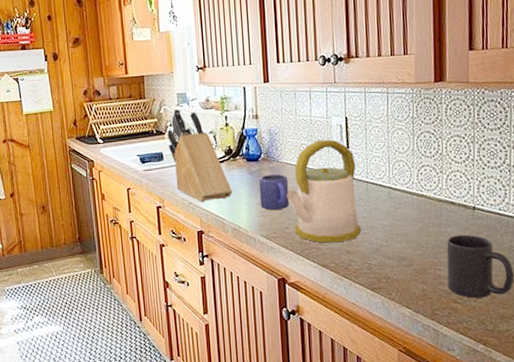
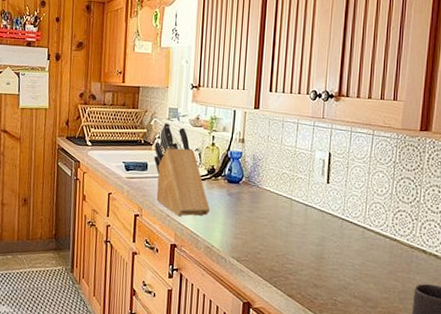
mug: present [258,174,290,211] -> none [235,198,266,235]
kettle: present [287,139,362,243] -> none [262,172,334,275]

